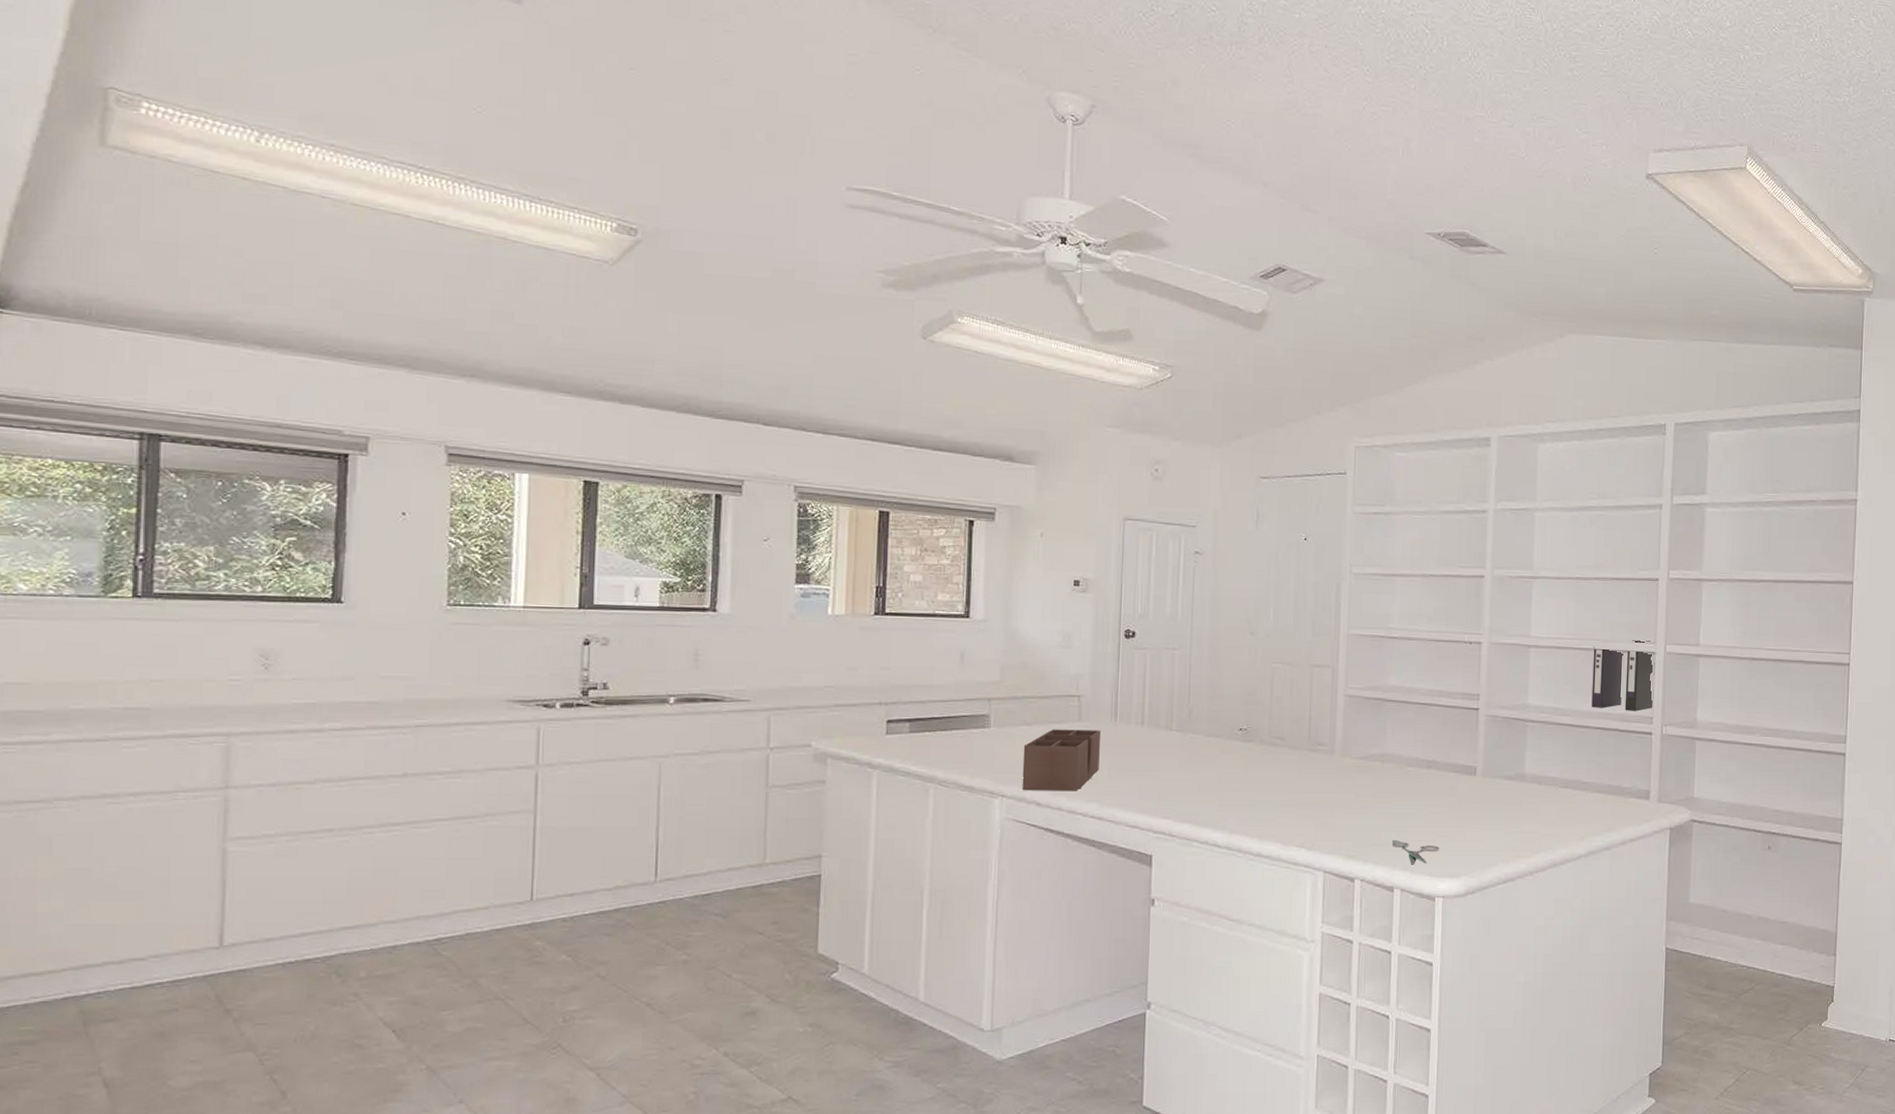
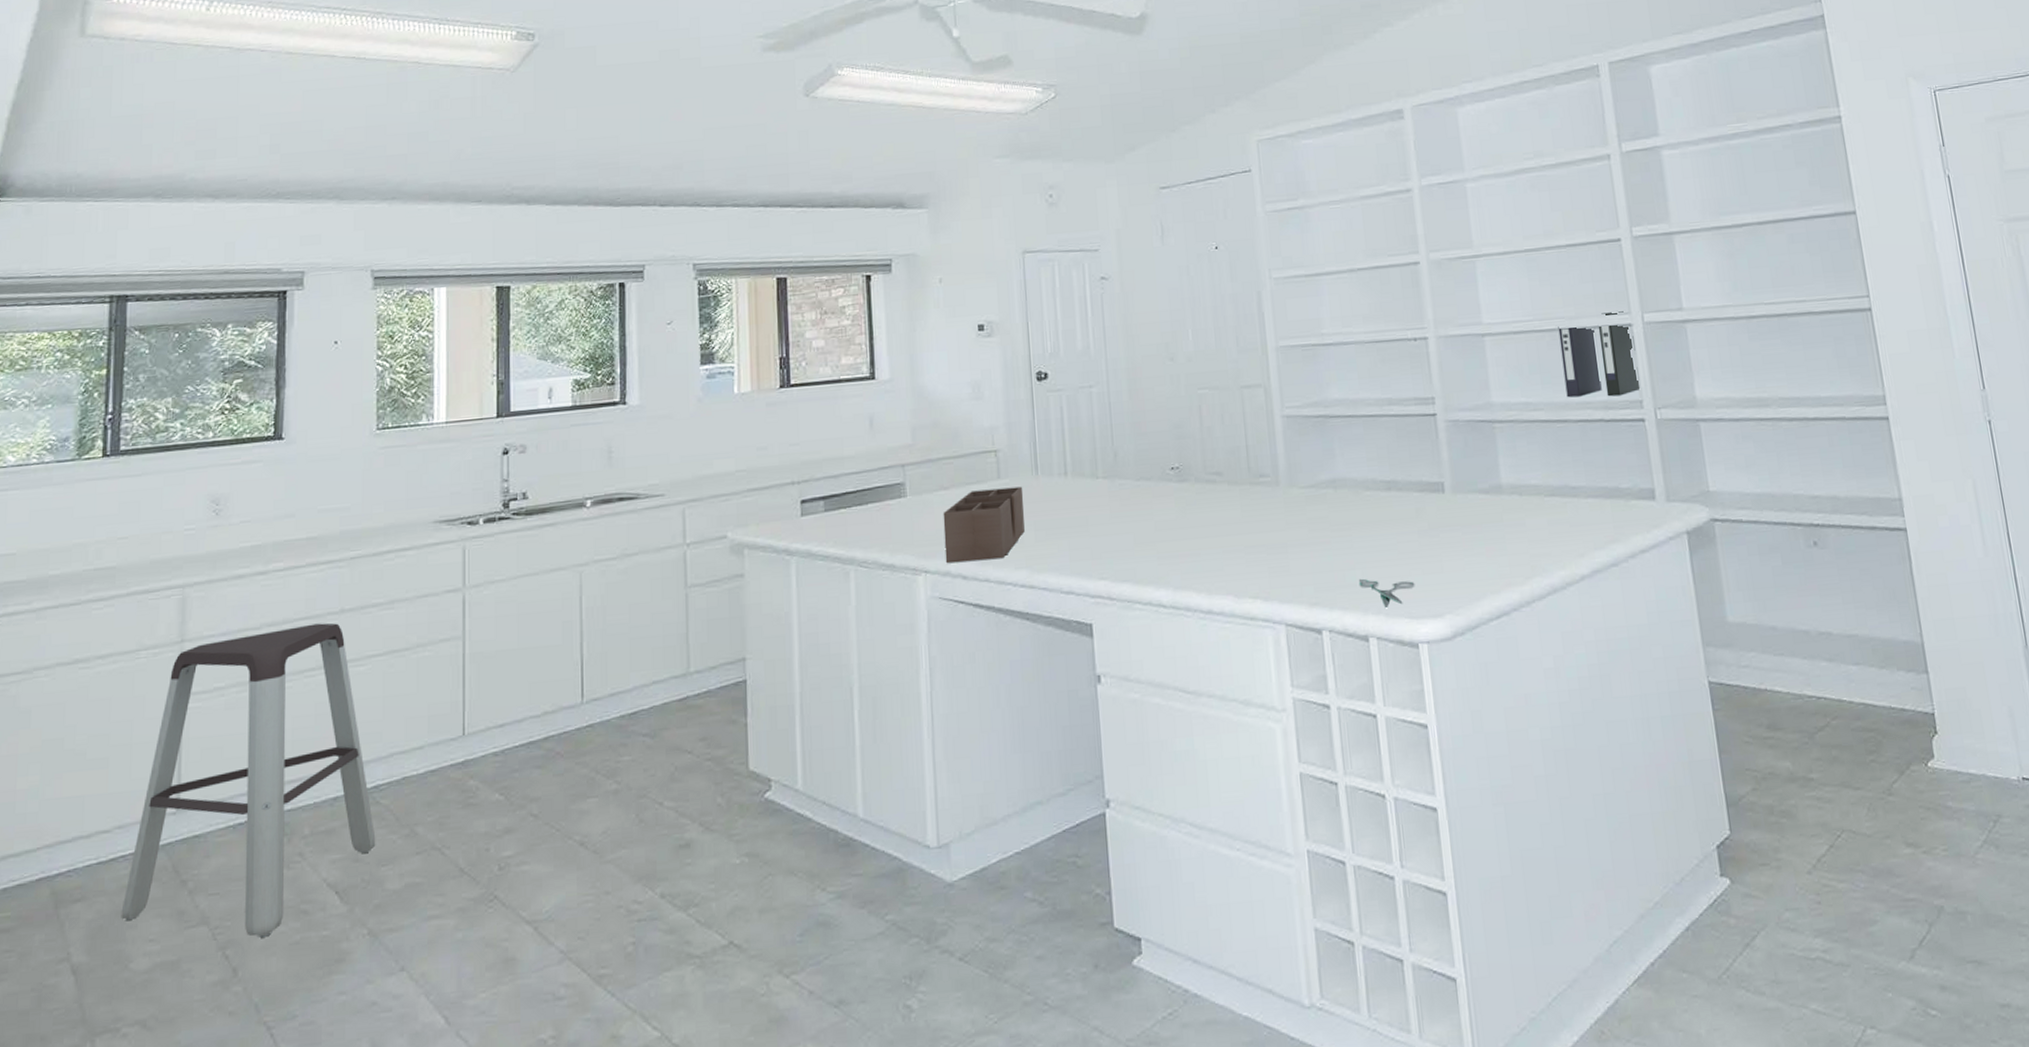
step stool: none [158,784,436,1066] -> present [121,623,376,938]

